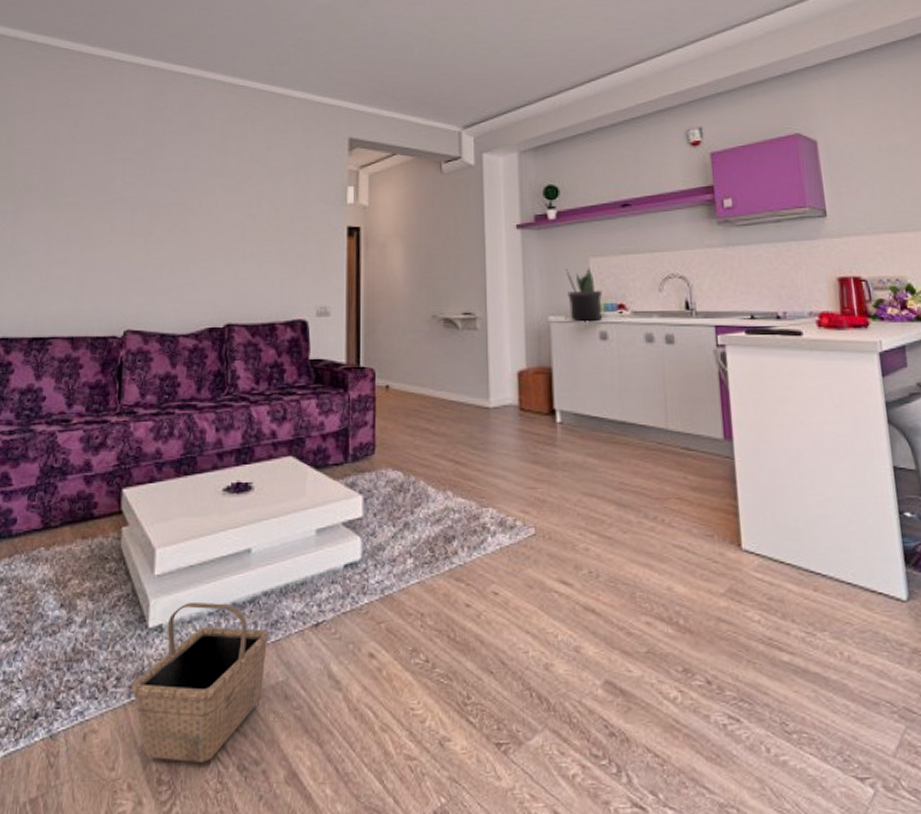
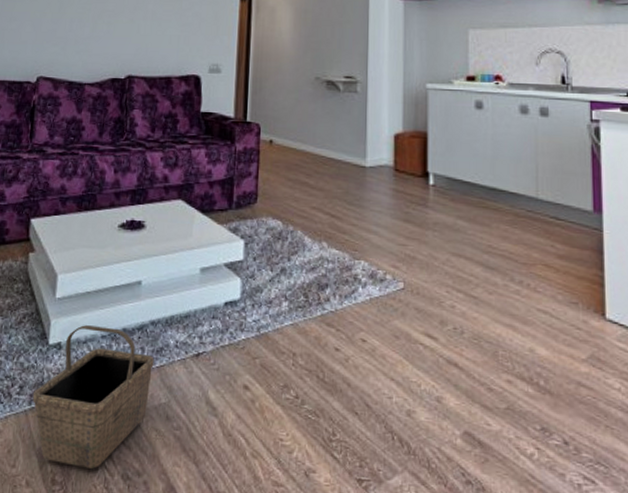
planter: present [565,268,603,322] -> none [445,39,480,91]

